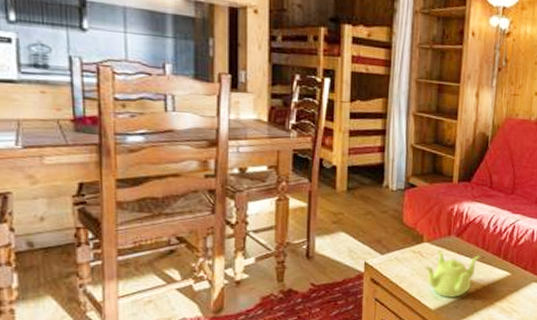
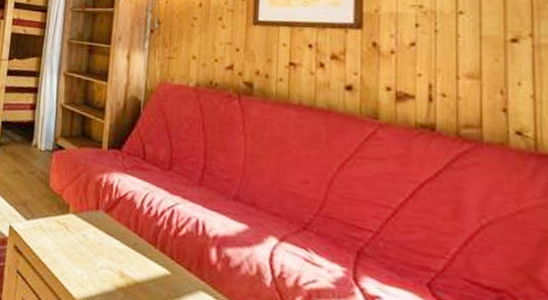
teapot: present [424,250,479,298] -> none [69,225,131,290]

